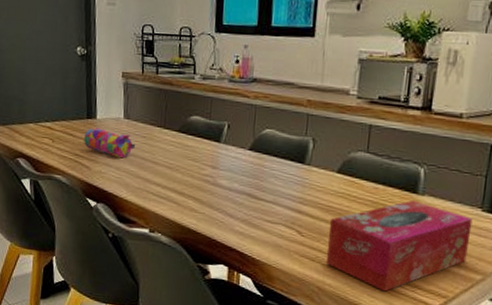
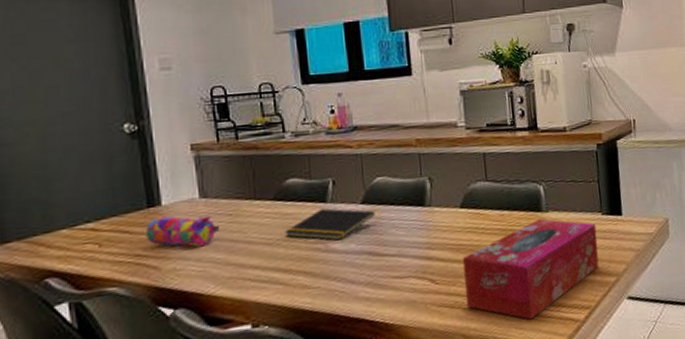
notepad: none [183,147,259,178] -> present [284,208,375,241]

